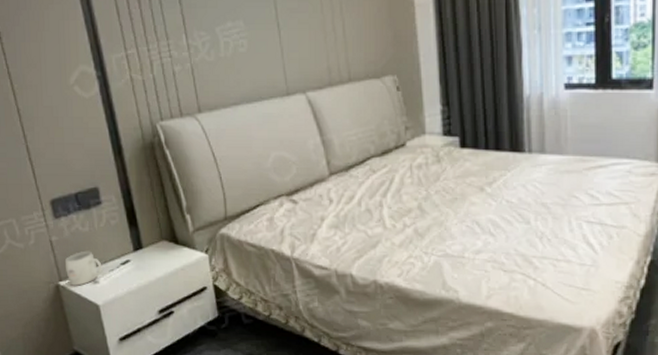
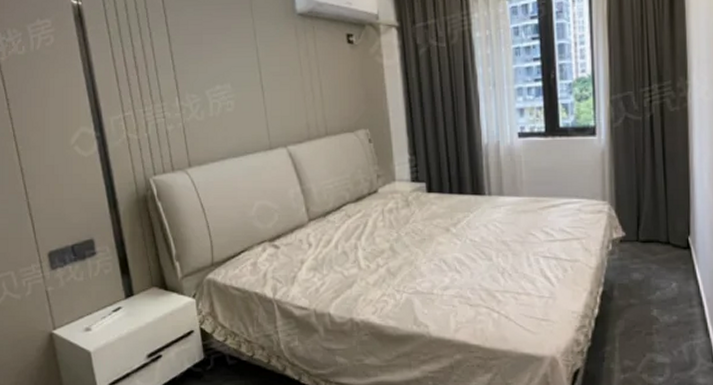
mug: present [64,251,102,286] -> none [59,299,95,334]

